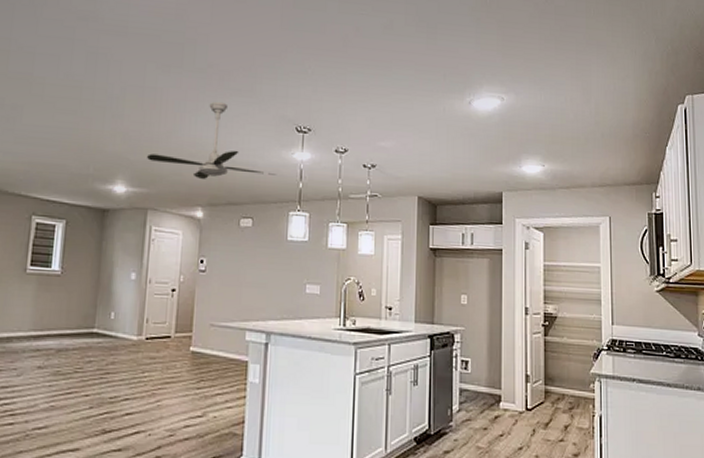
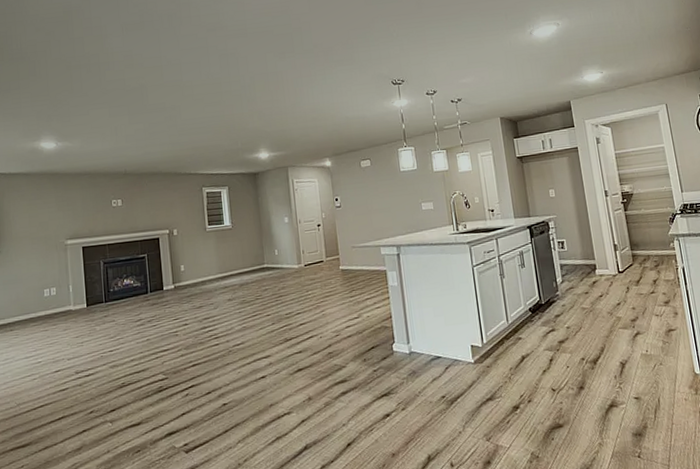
ceiling fan: present [147,101,277,179] -> none [280,72,383,136]

